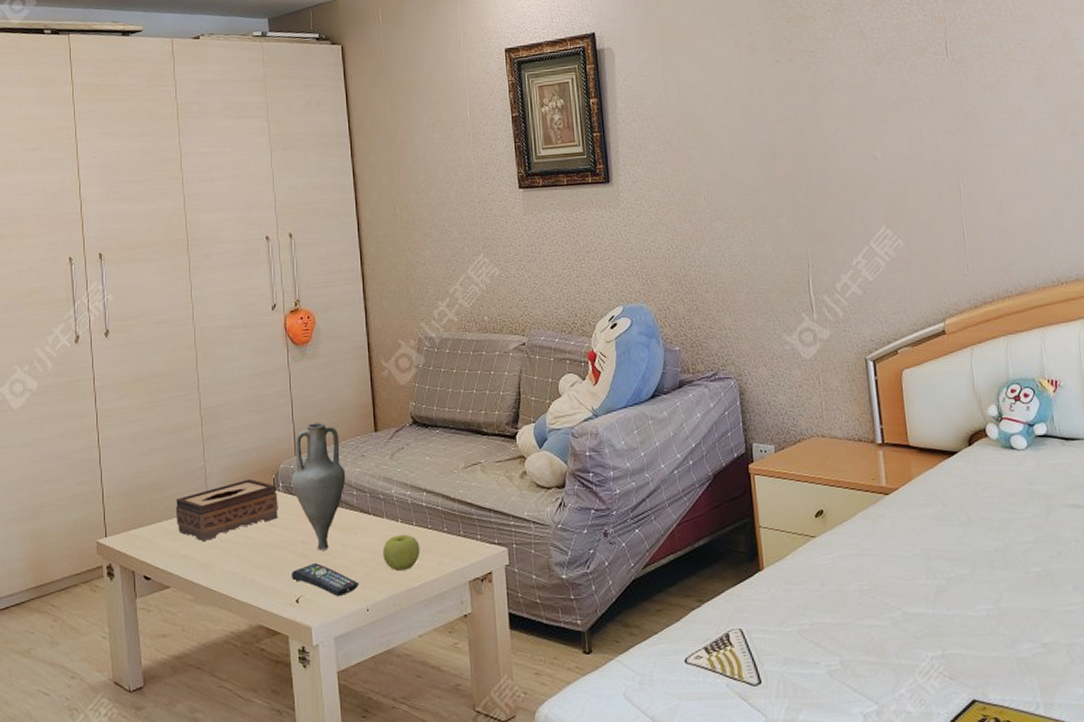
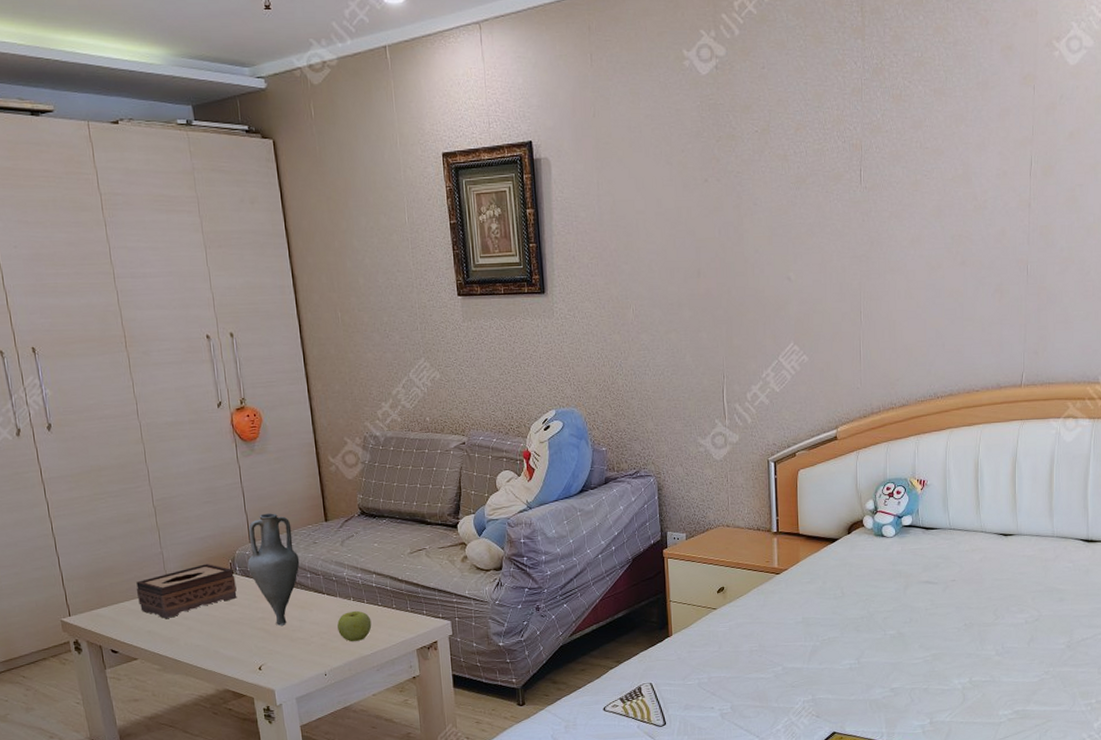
remote control: present [291,562,359,597] -> none [252,635,317,665]

